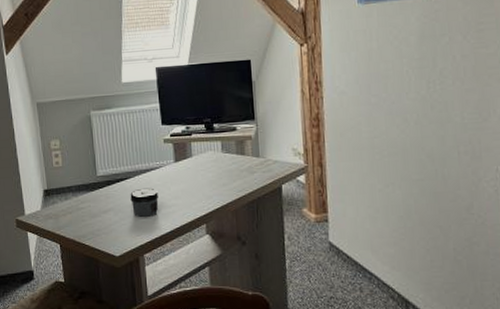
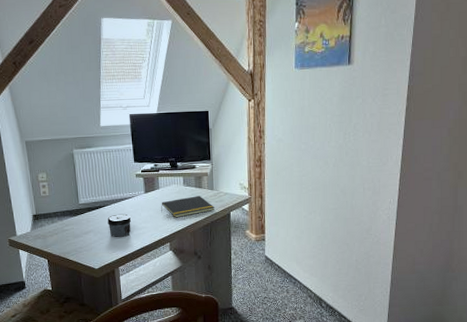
notepad: none [194,165,262,193] -> present [161,196,215,218]

